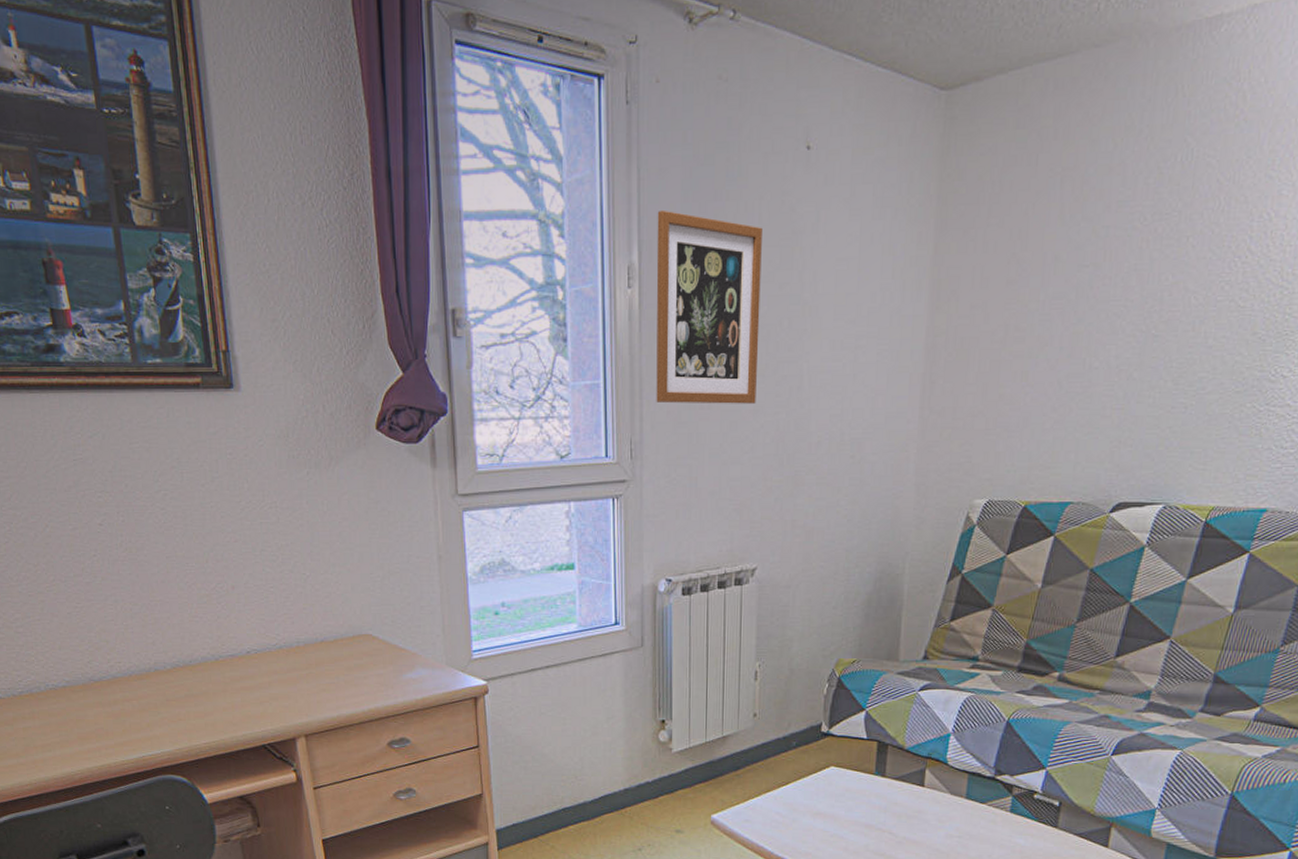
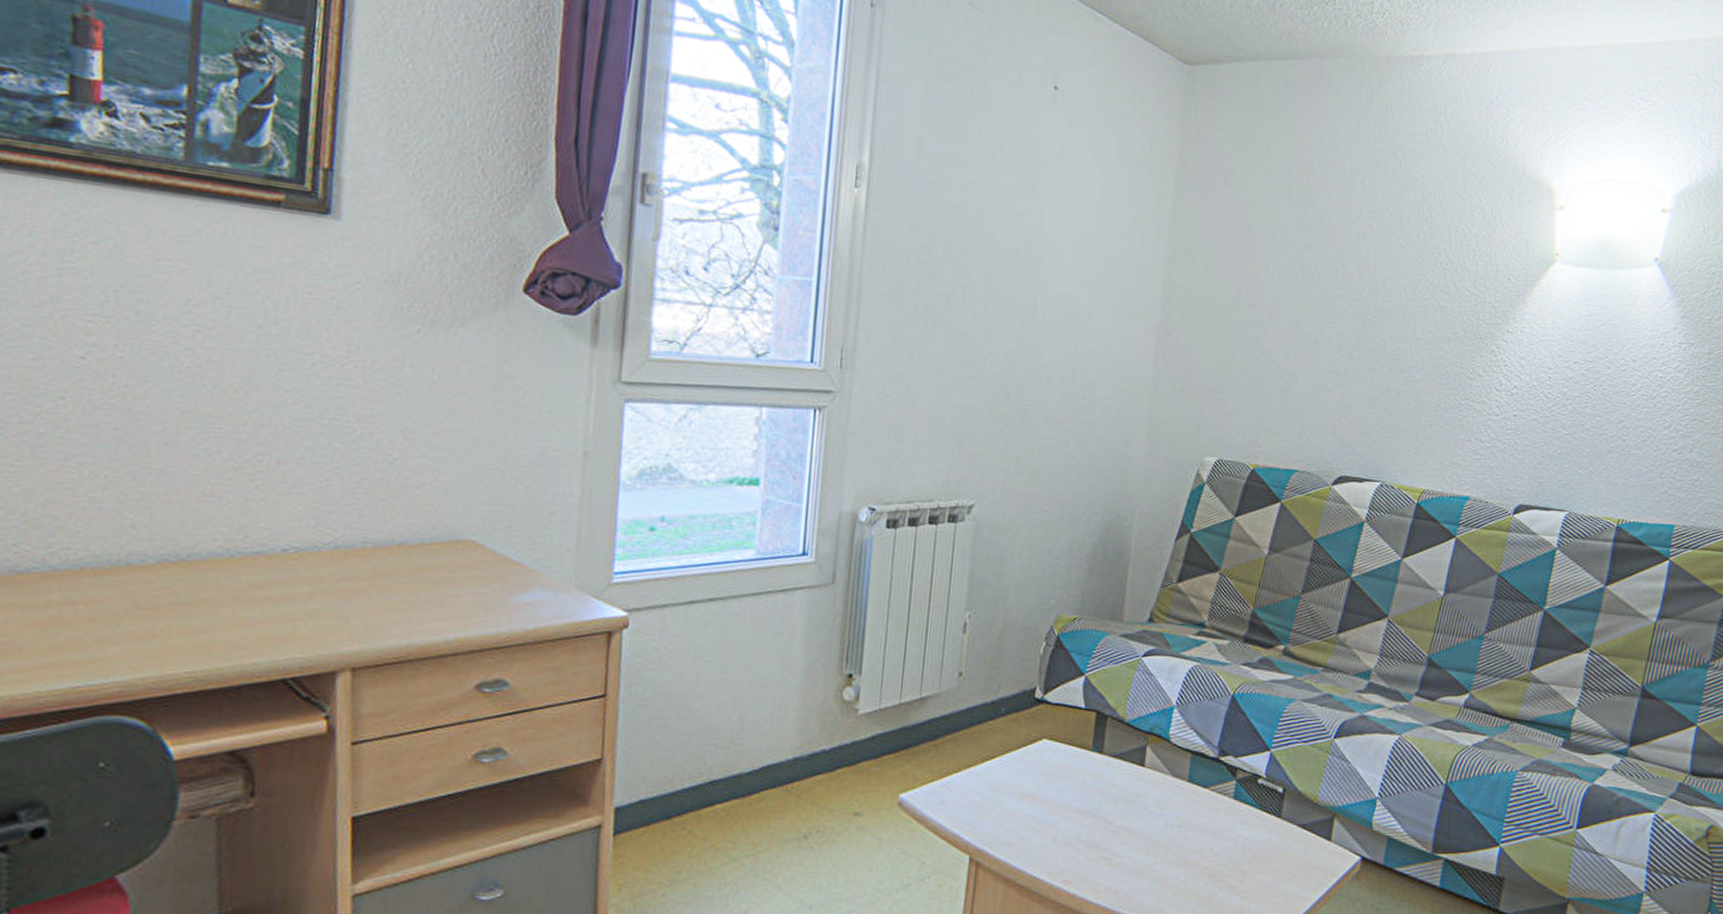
wall art: present [656,209,762,404] -> none [875,116,1004,329]

